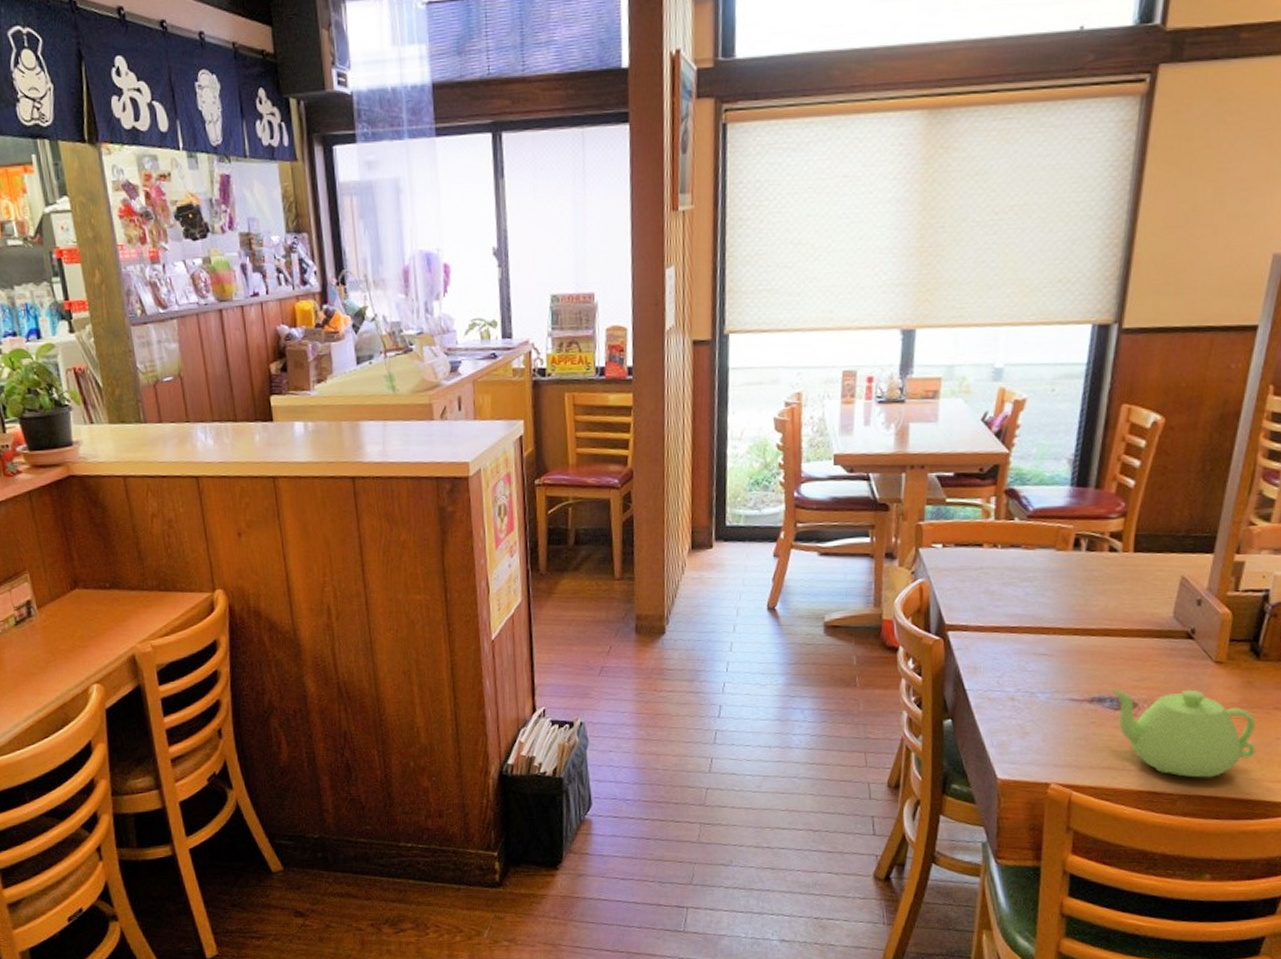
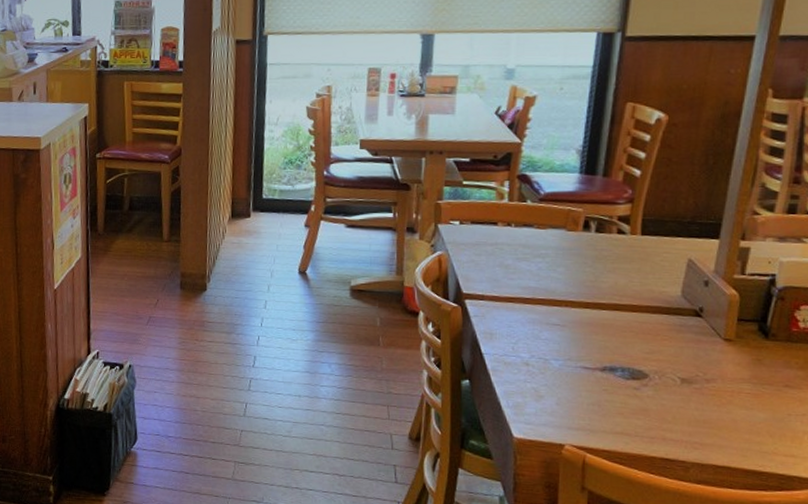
teapot: present [1110,689,1256,778] -> none [622,360,768,449]

